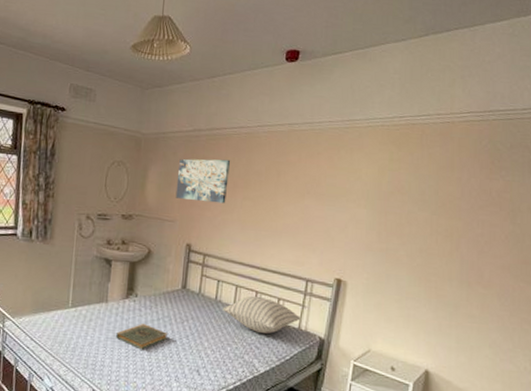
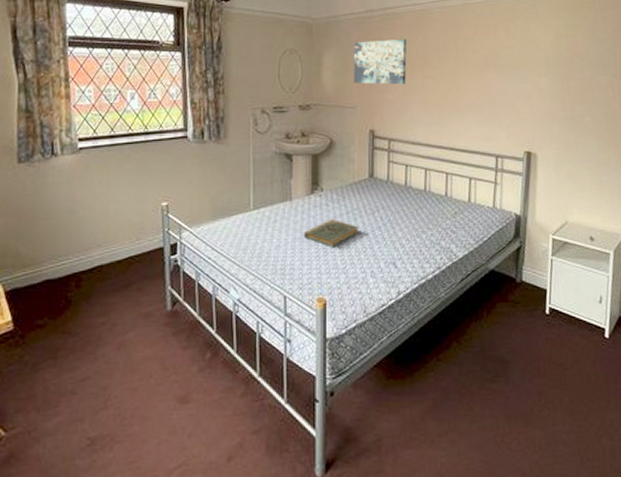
pillow: present [223,296,301,334] -> none [414,177,494,216]

